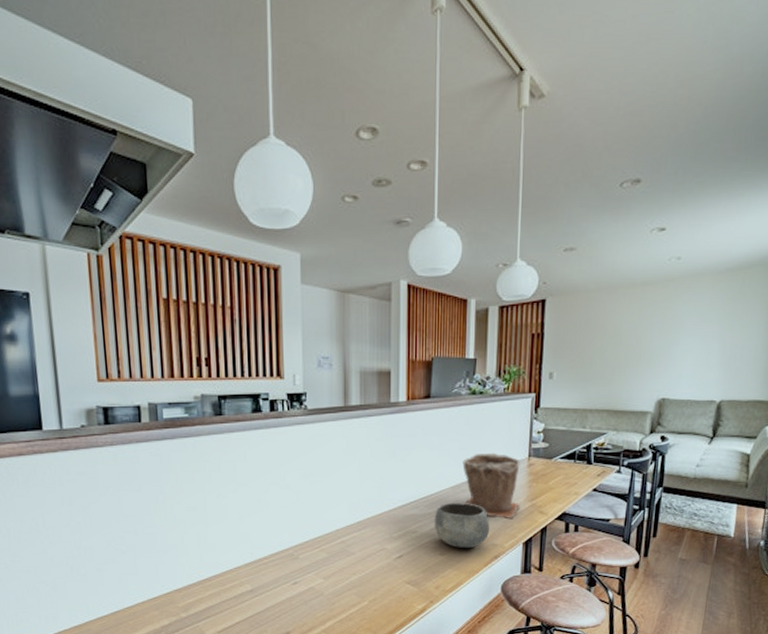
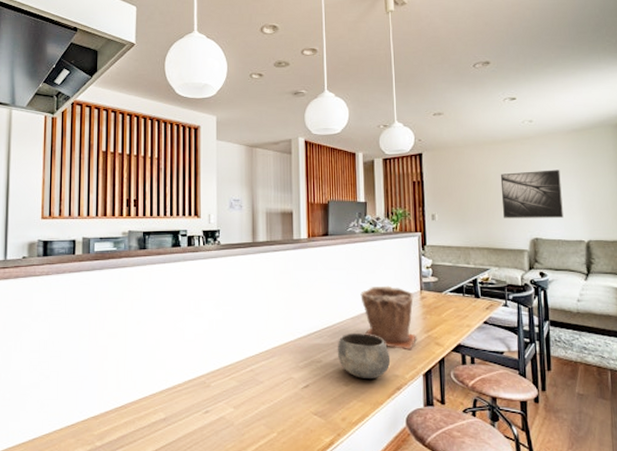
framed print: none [630,318,703,376] -> present [500,169,563,218]

